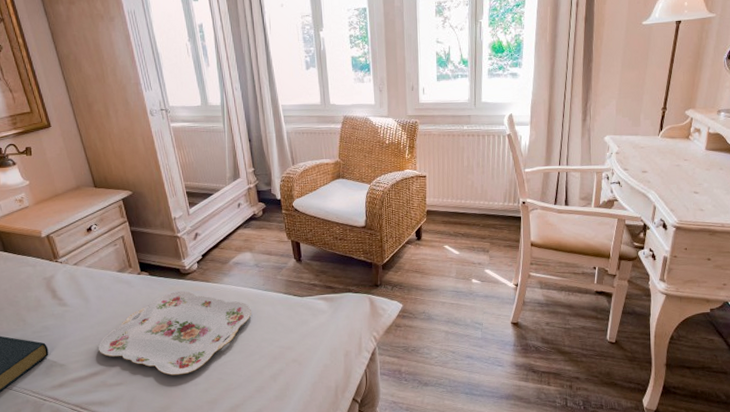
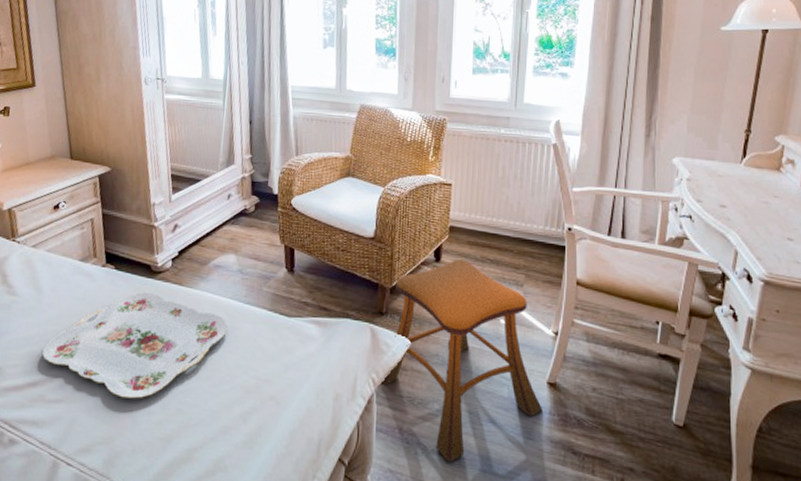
stool: none [382,236,508,390] -> present [382,259,542,462]

